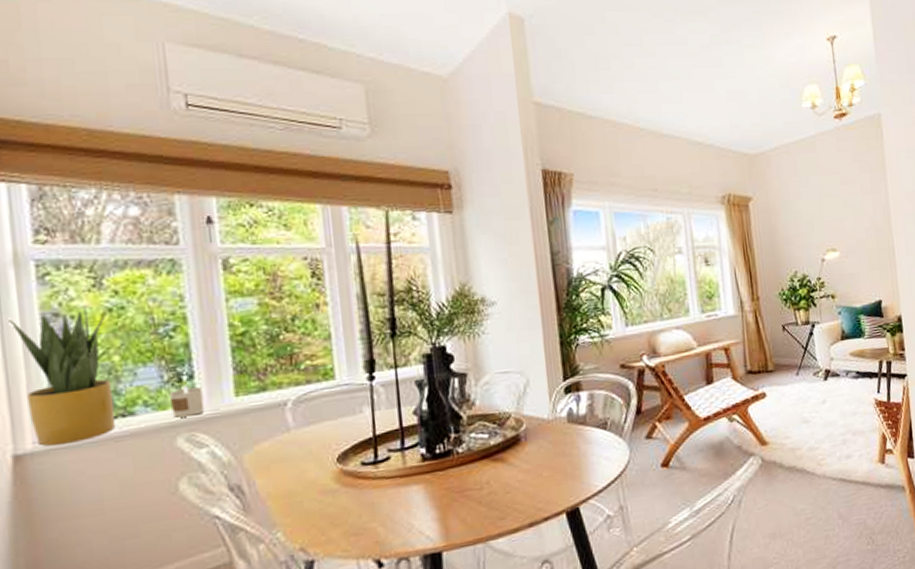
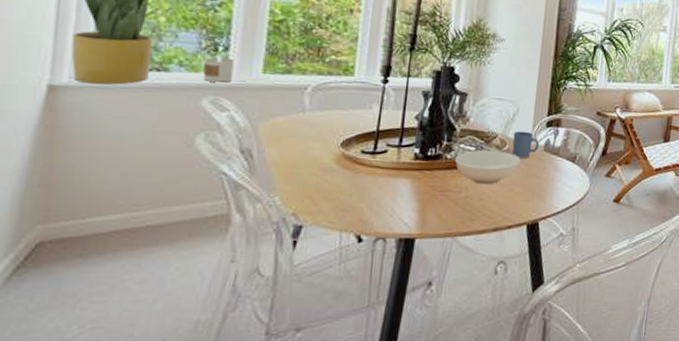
bowl: none [467,432,544,476] -> present [454,150,521,185]
mug: none [528,403,561,438] -> present [512,131,539,159]

